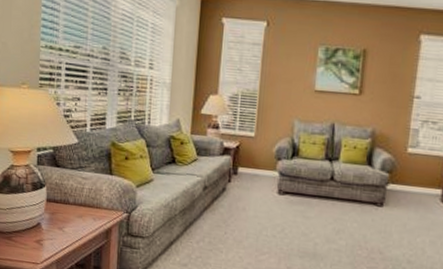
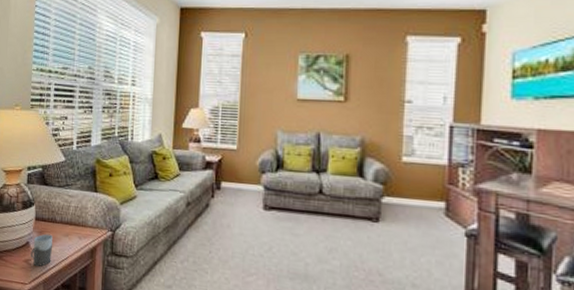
mug: none [42,215,66,247] -> present [30,234,53,267]

